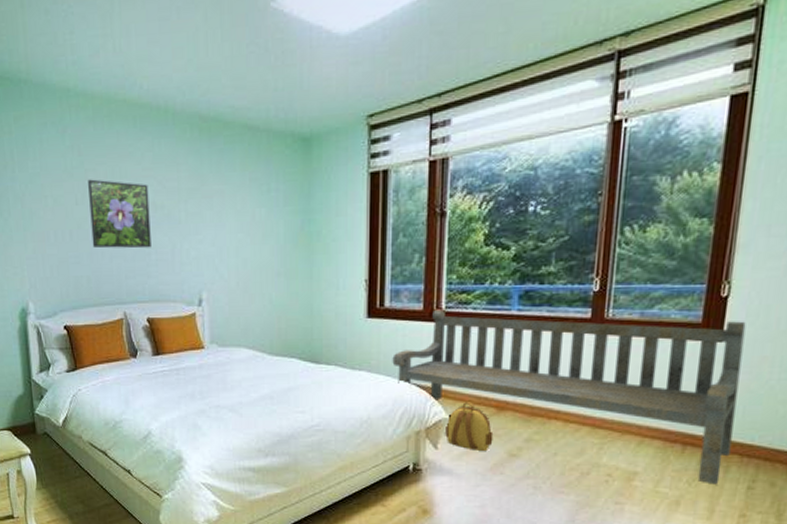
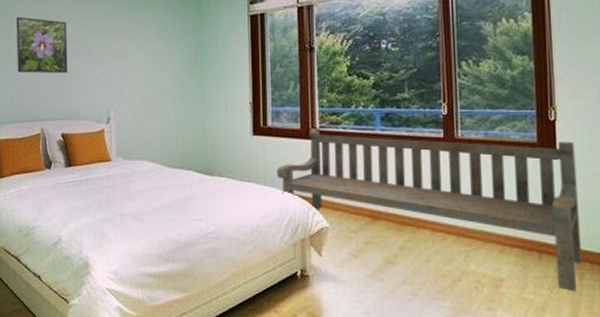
backpack: present [445,402,494,452] -> none [327,212,371,259]

